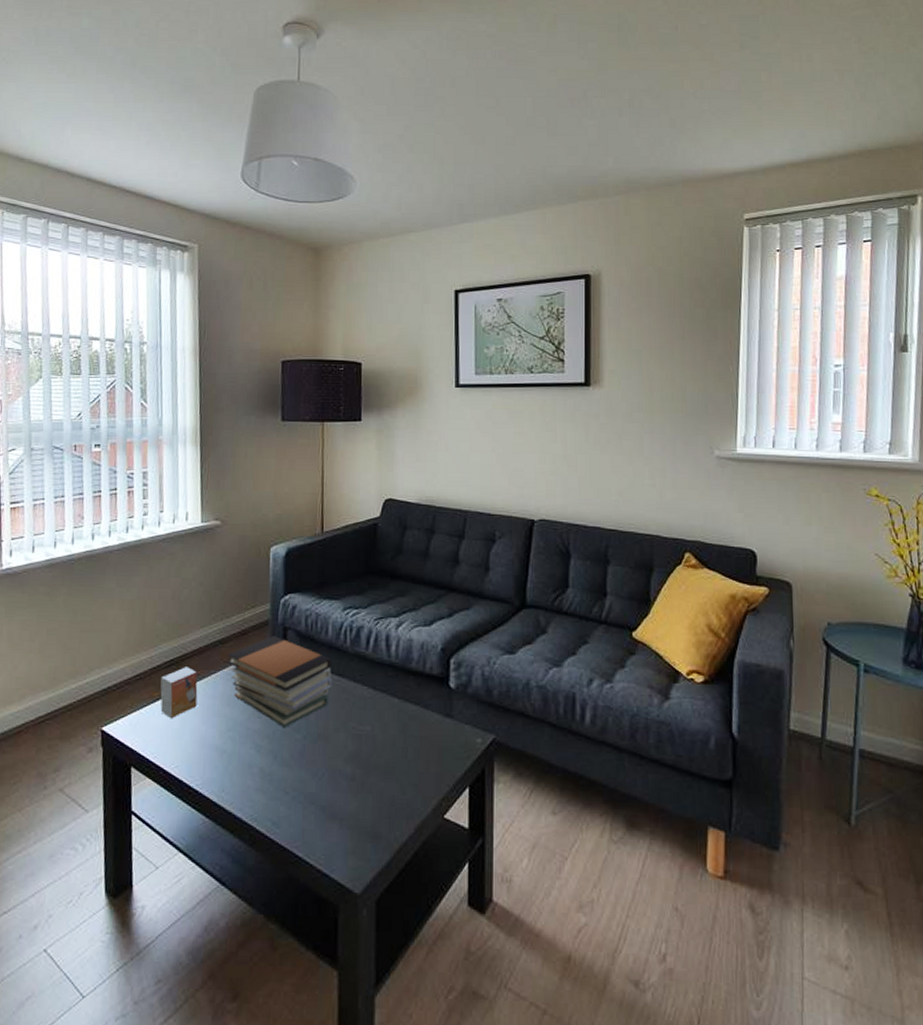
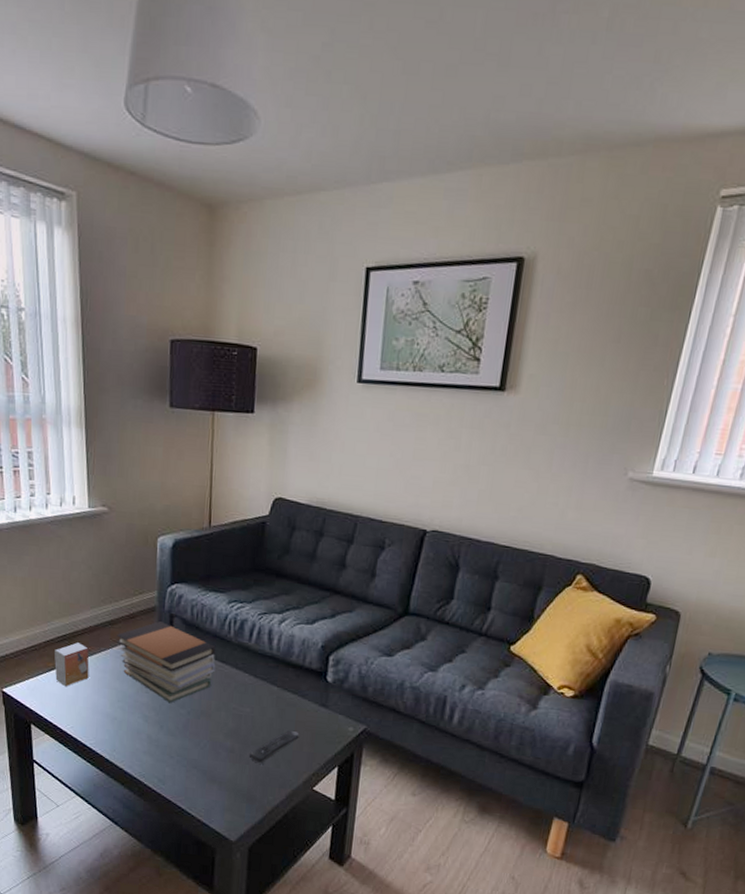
remote control: none [371,749,425,792] -> present [249,731,299,764]

